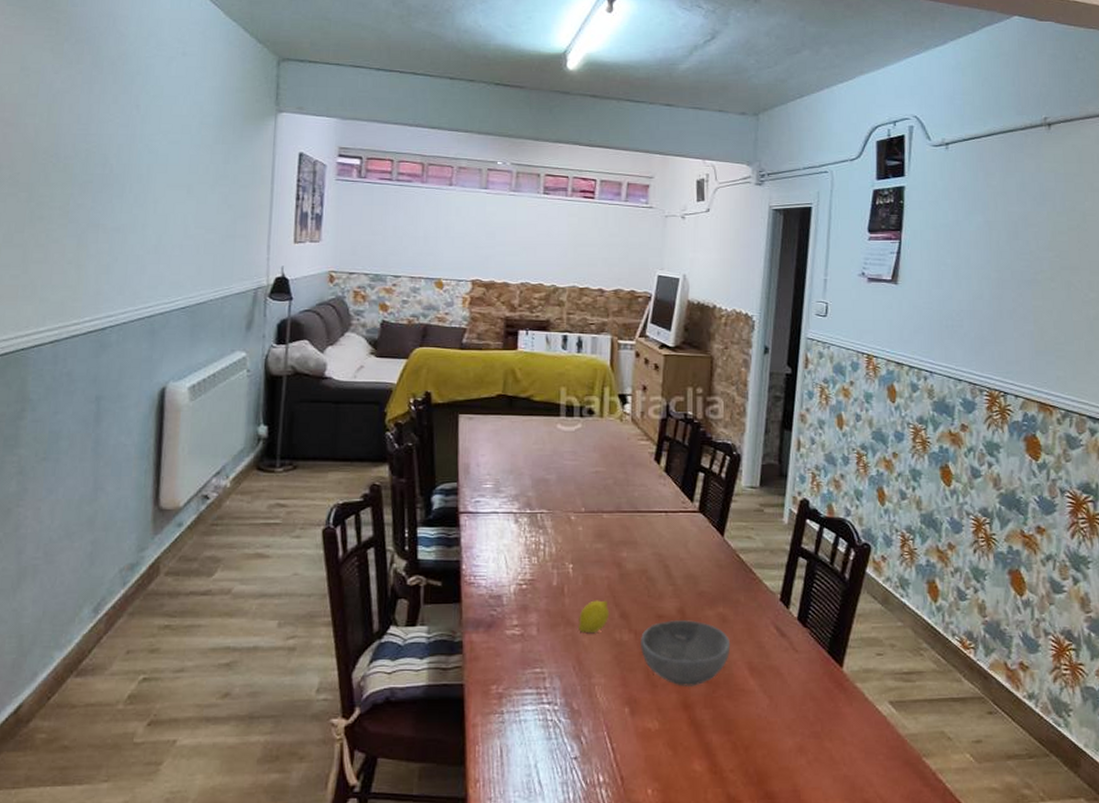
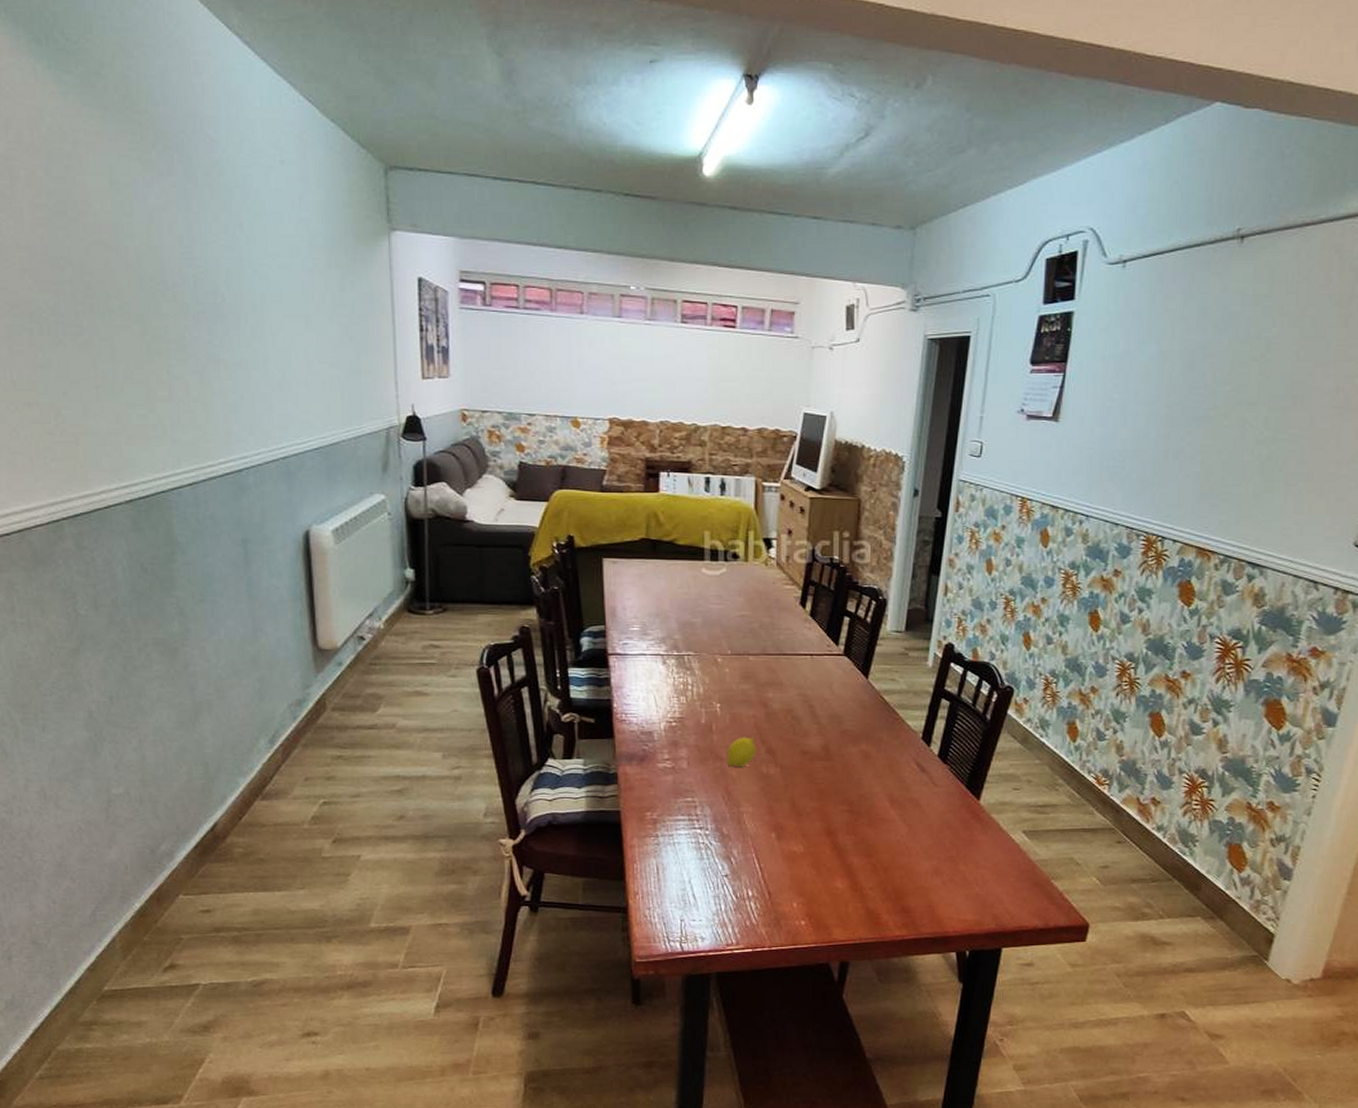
bowl: present [641,620,731,687] -> none [786,756,873,815]

